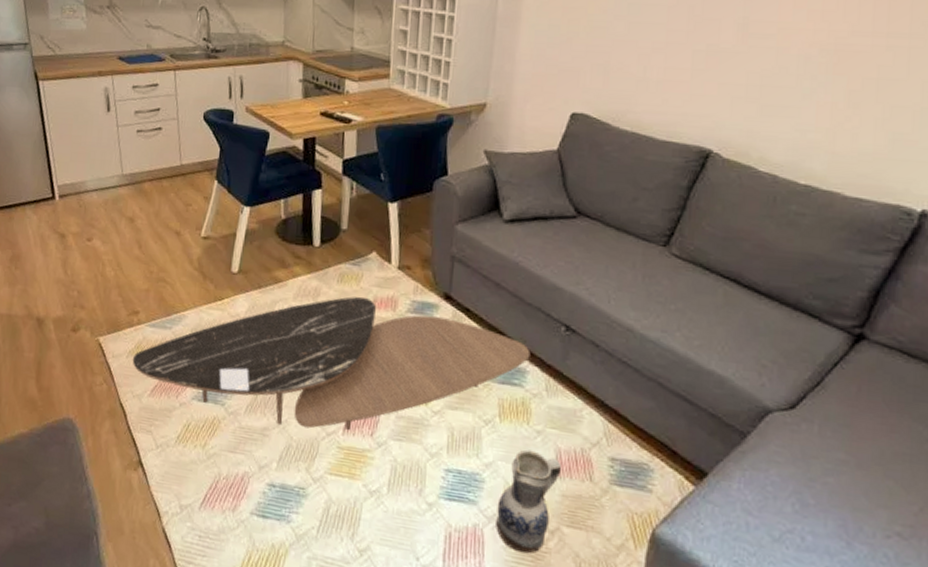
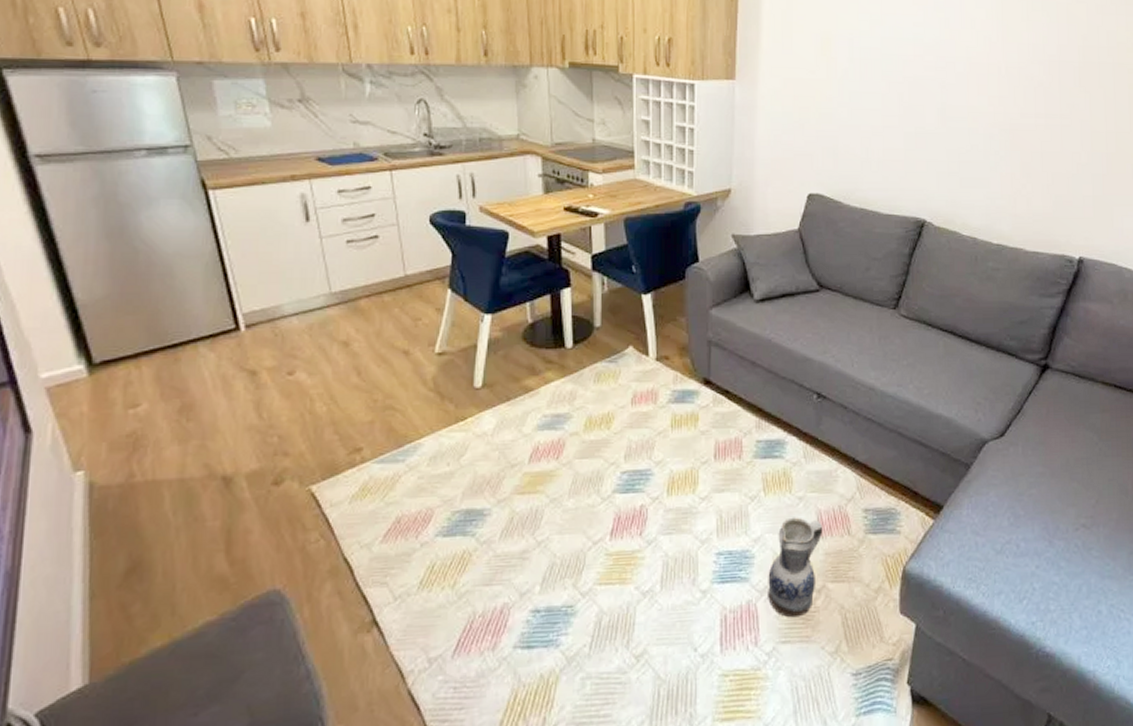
coffee table: present [132,296,531,431] -> none [356,393,788,543]

